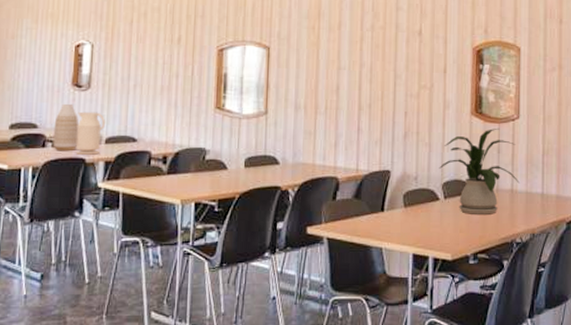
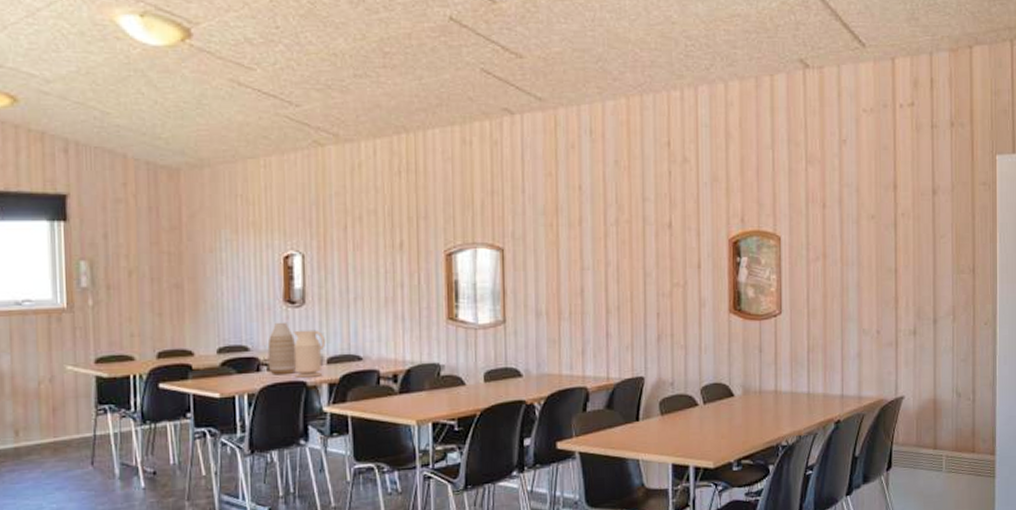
house plant: present [439,128,520,216] -> none [696,325,784,420]

